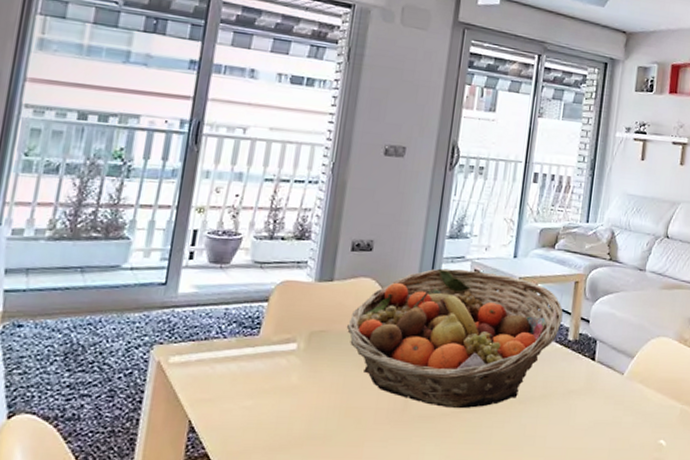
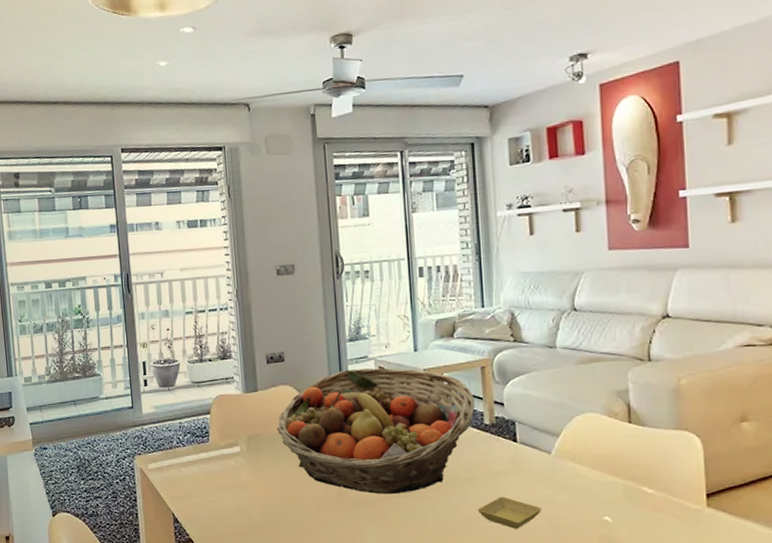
saucer: none [545,416,606,450] -> present [477,496,541,529]

